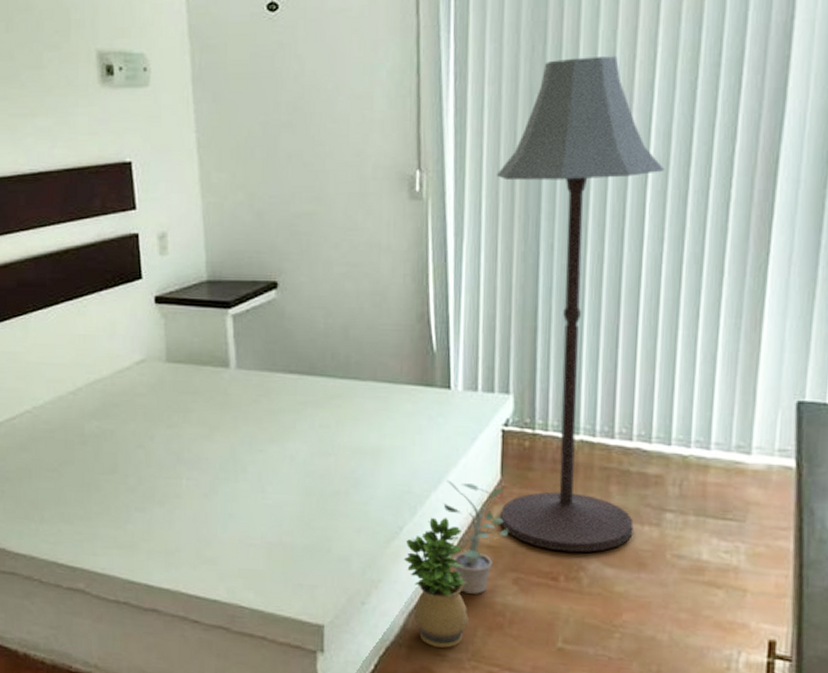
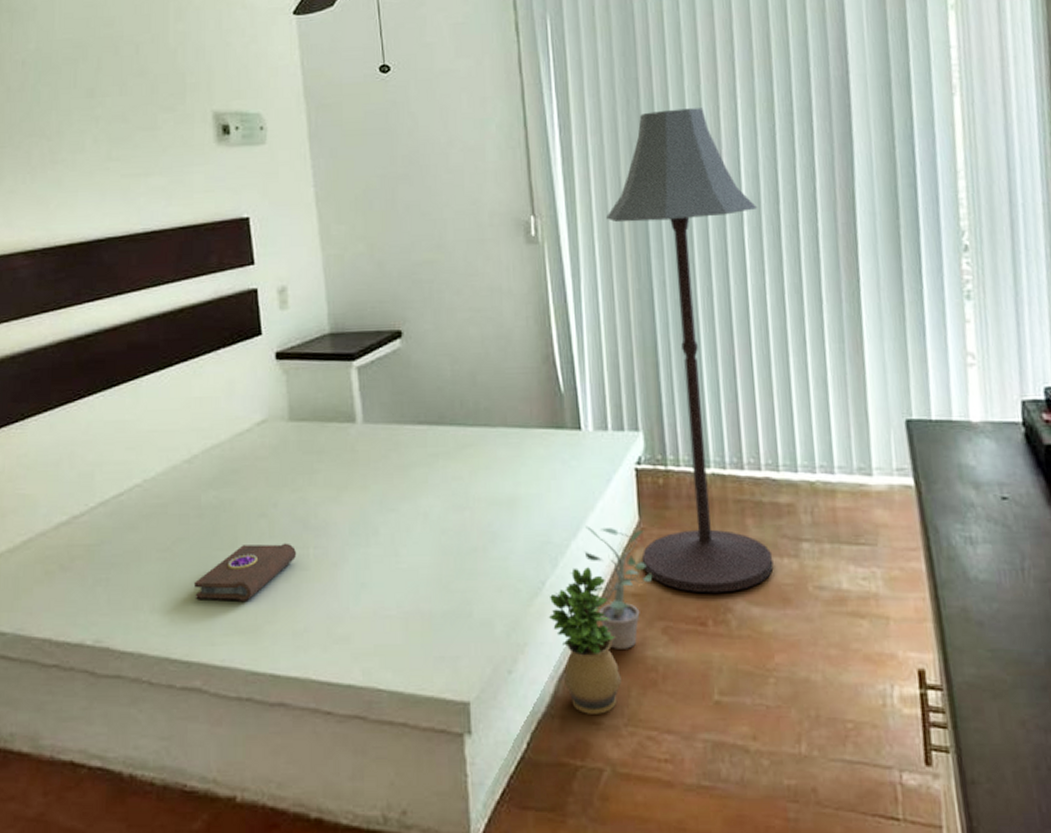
book: none [78,471,171,522] -> present [193,543,297,603]

